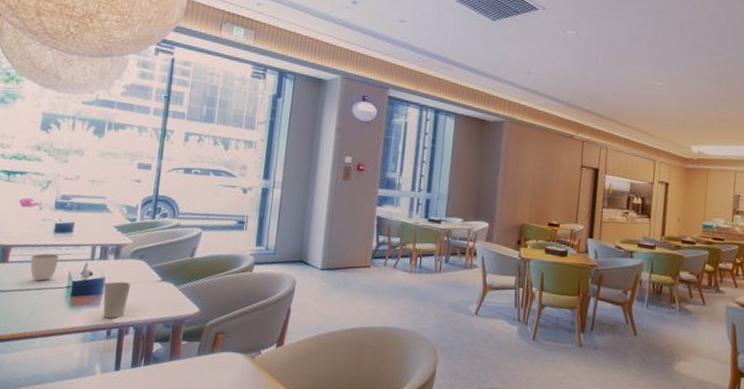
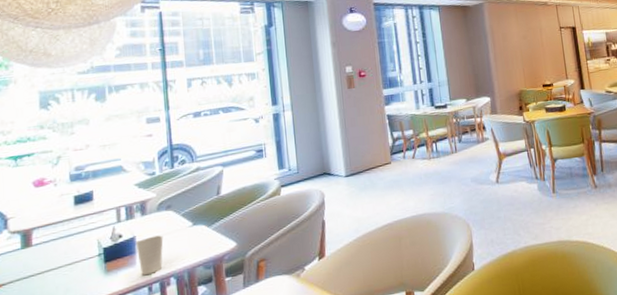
cup: present [30,253,59,281] -> none [55,226,84,257]

